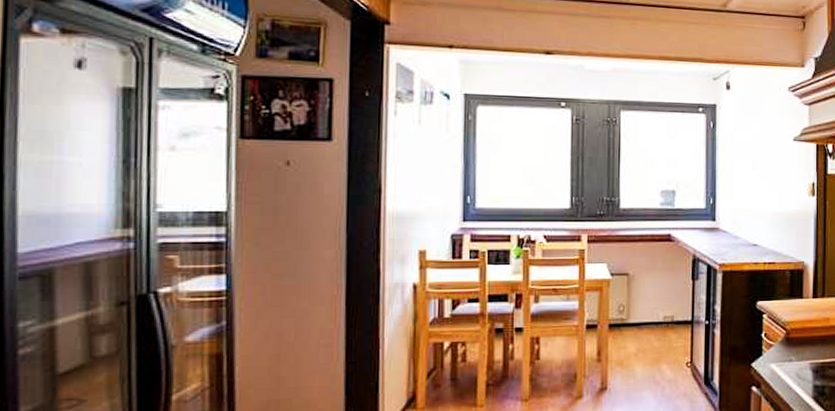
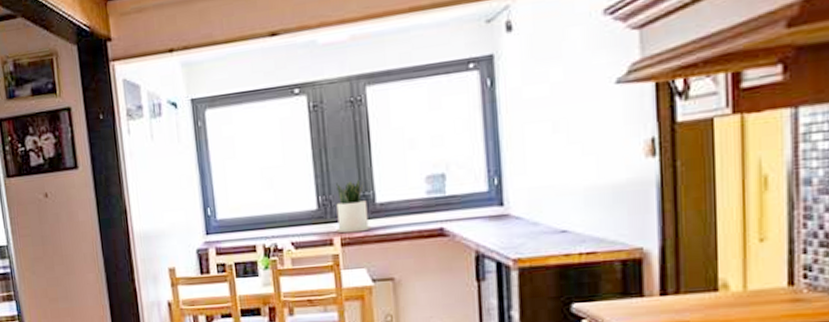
planter: none [584,186,615,232] -> present [335,179,372,234]

